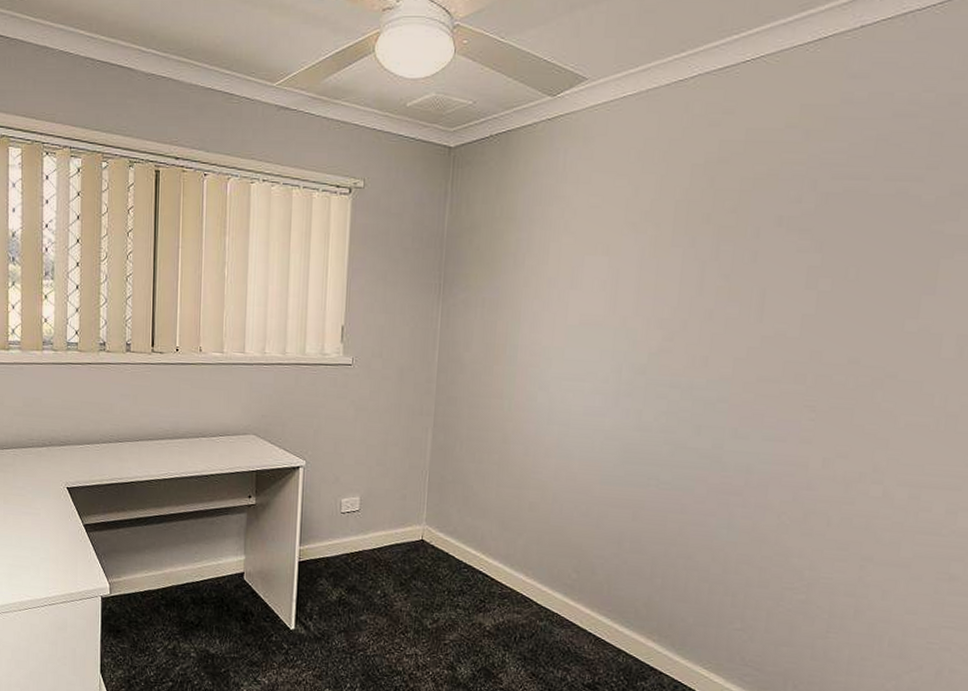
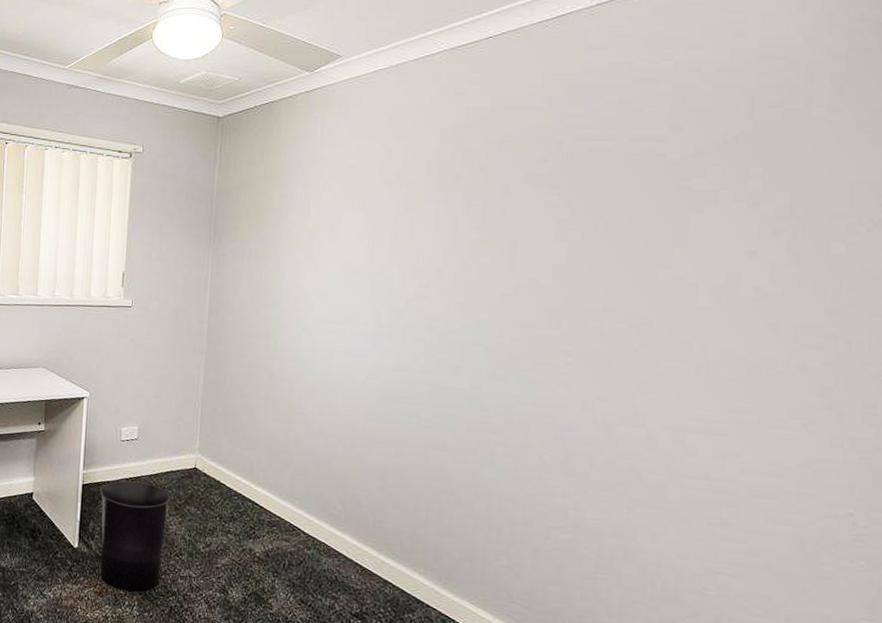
waste bin: none [318,556,395,673] -> present [100,481,170,592]

